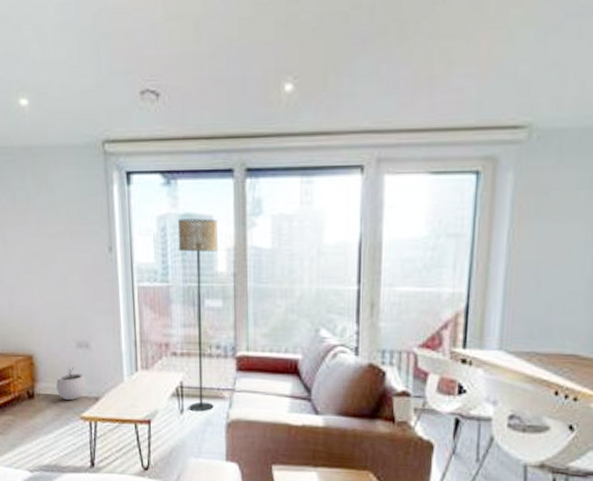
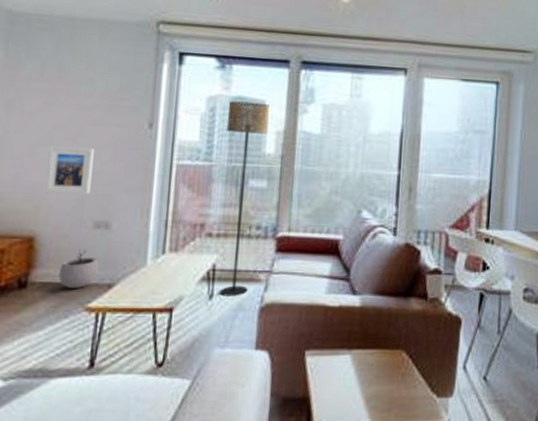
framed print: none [31,274,69,317] -> present [46,147,94,194]

